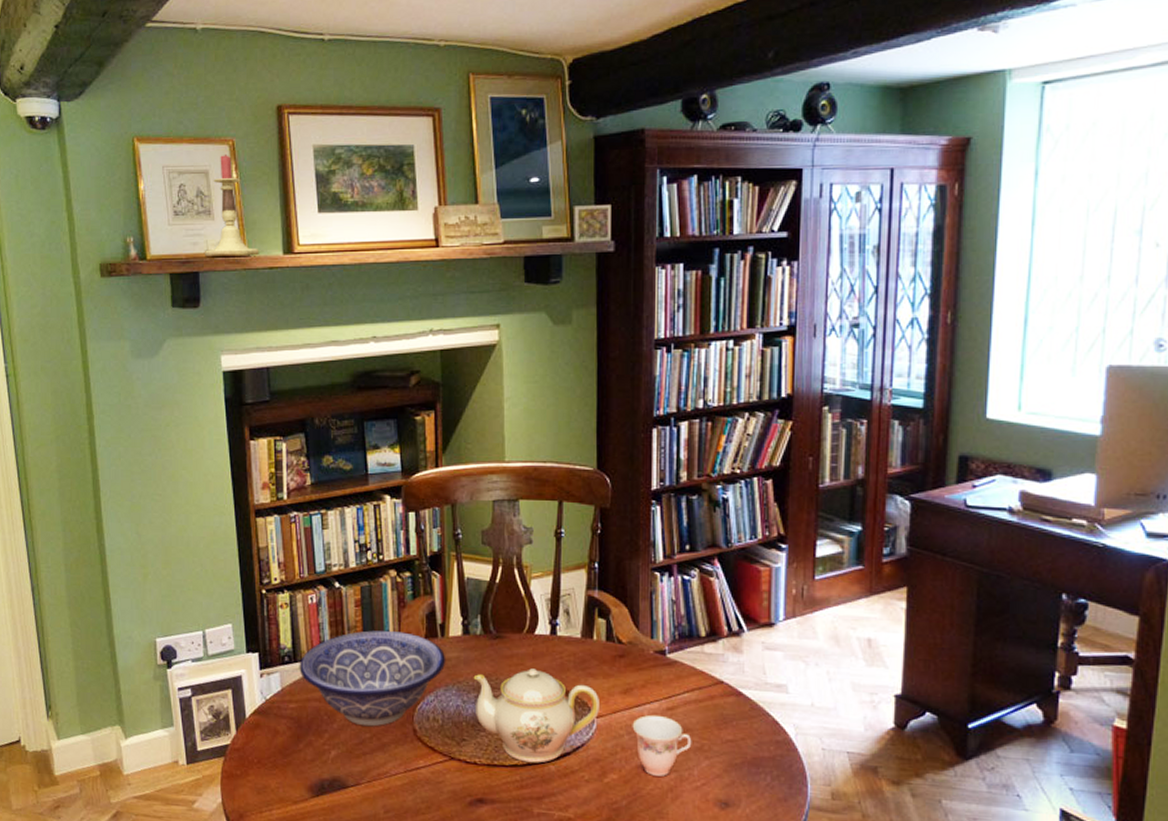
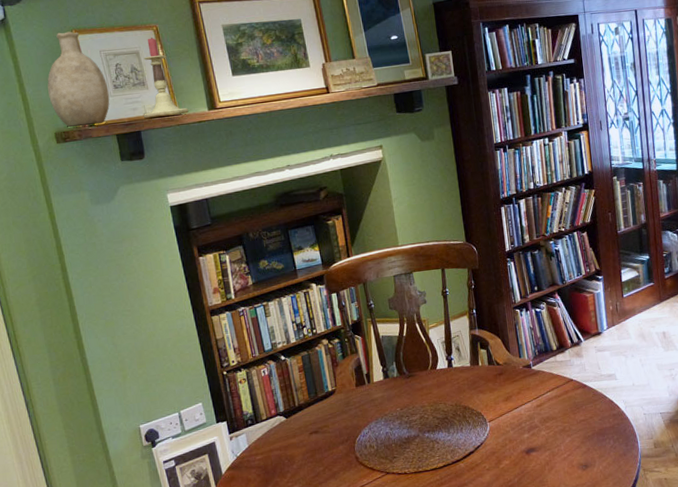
decorative vase: none [98,139,167,259] -> present [47,31,110,128]
decorative bowl: present [299,630,446,727] -> none [260,384,374,463]
teapot: present [473,668,601,763] -> none [396,394,491,465]
teacup: present [632,714,692,776] -> none [514,411,558,456]

